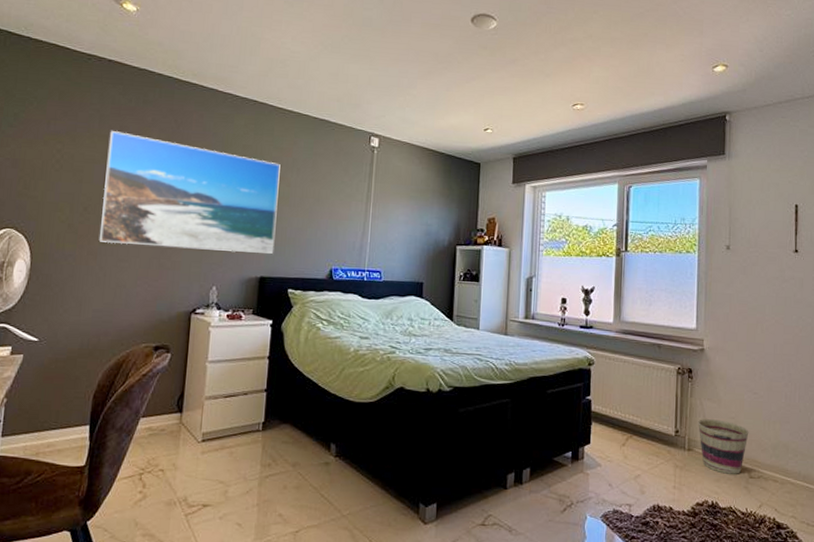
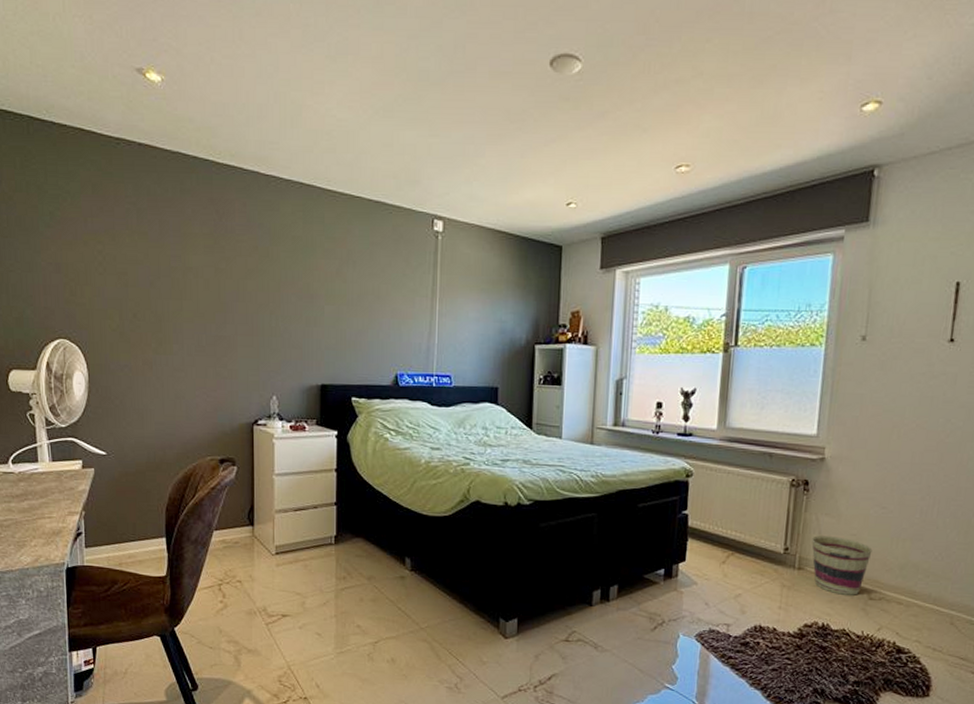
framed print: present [98,131,281,254] -> none [149,227,334,359]

